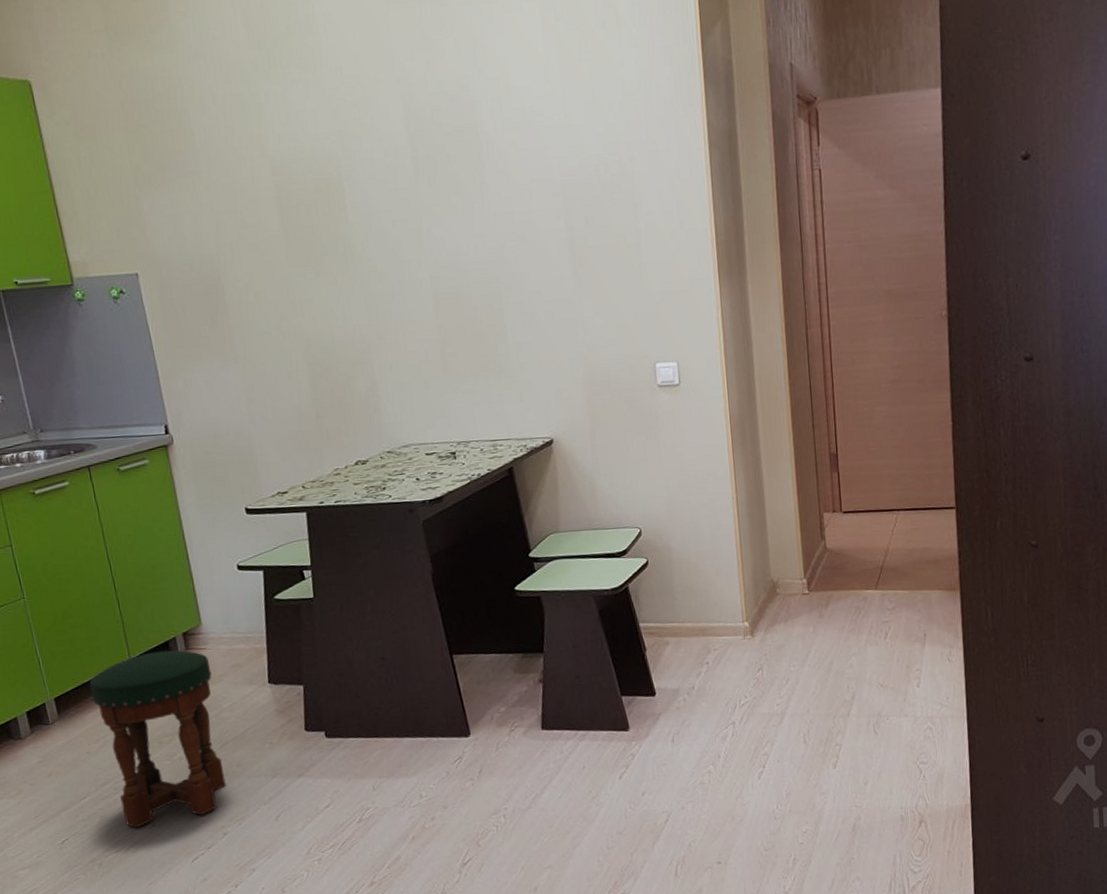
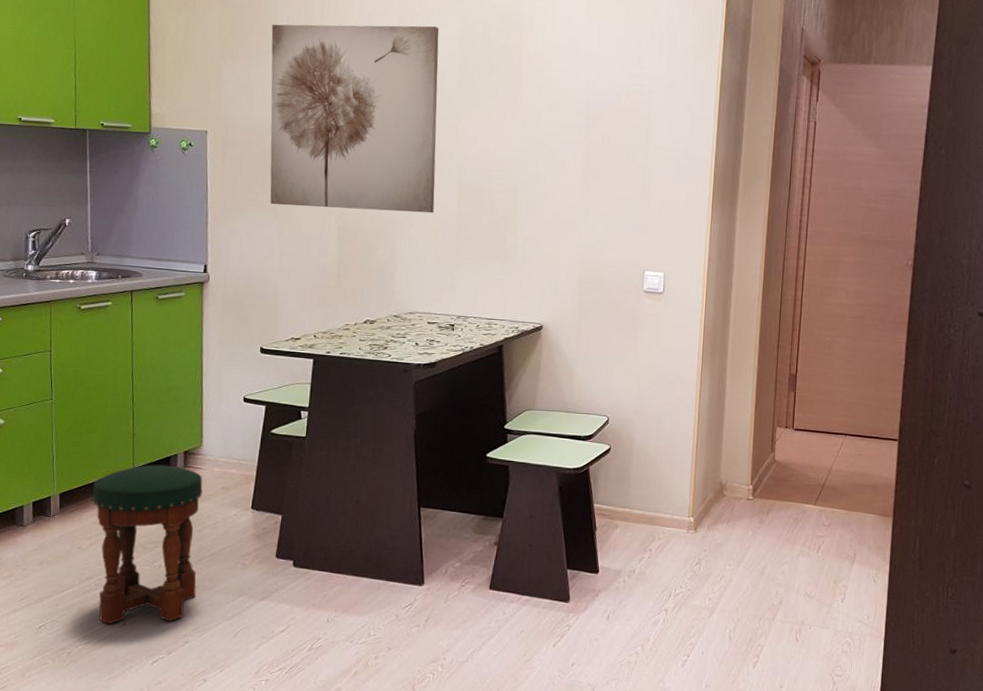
wall art: none [188,116,411,347] -> present [270,24,439,213]

